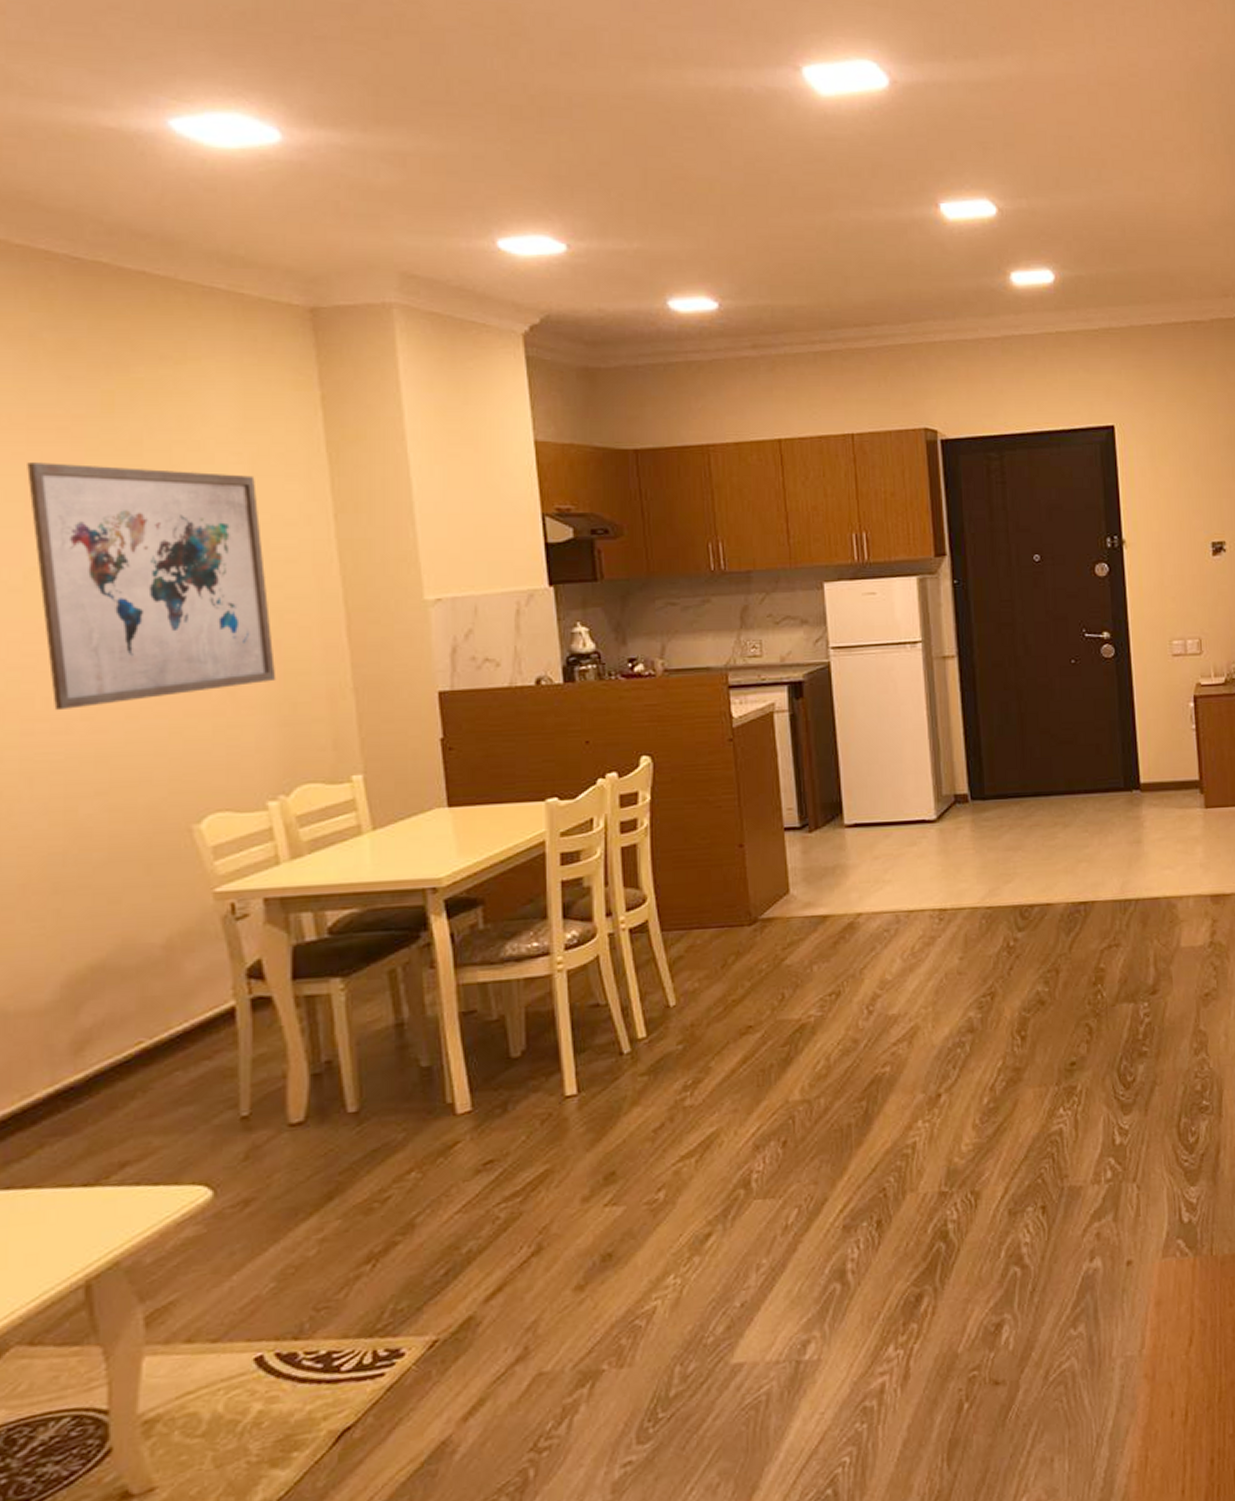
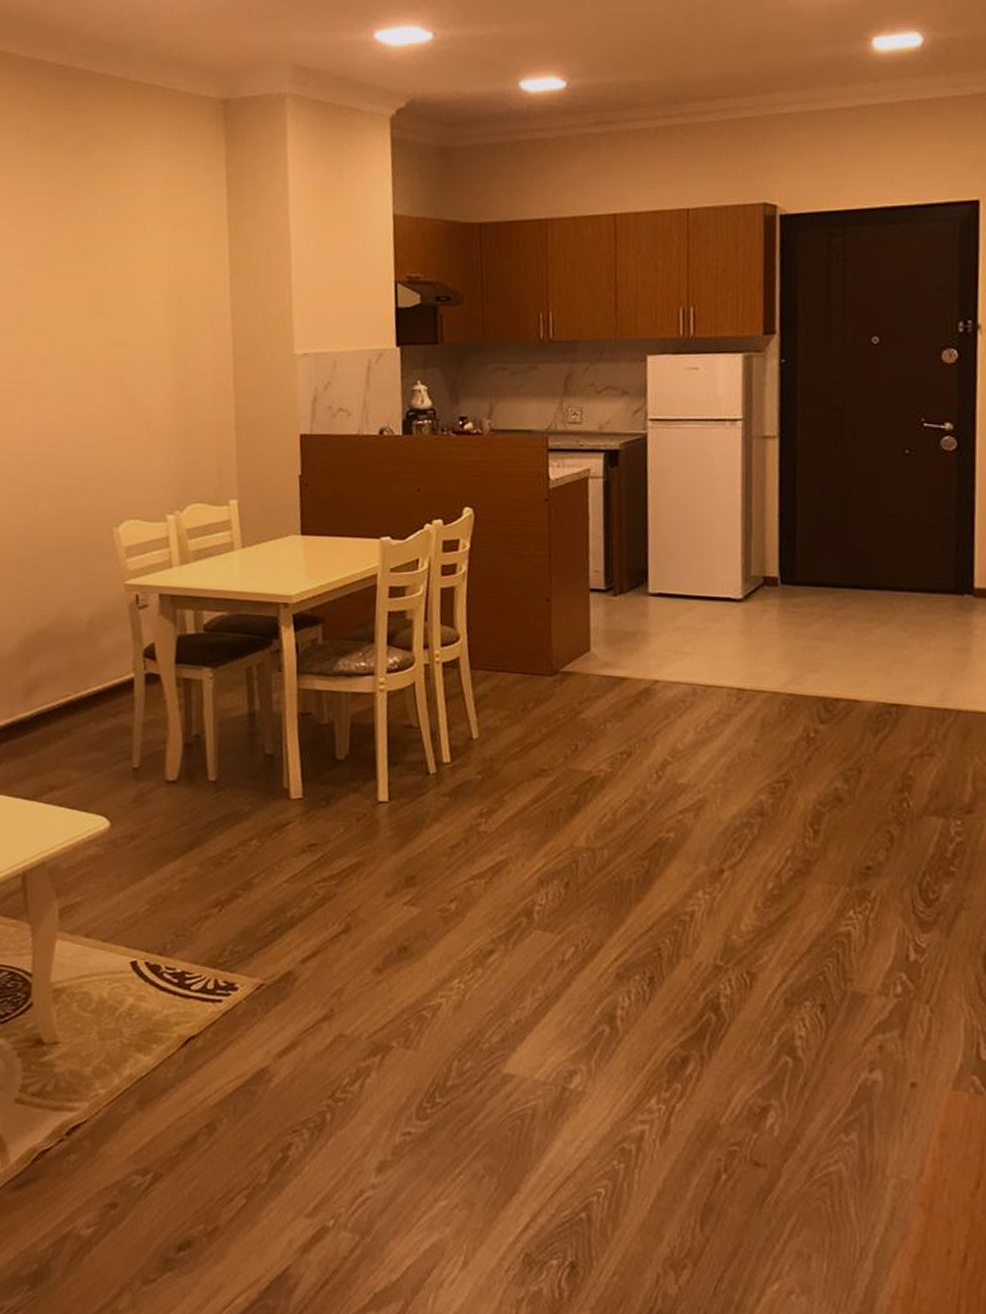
wall art: present [27,463,276,711] -> none [19,230,179,428]

